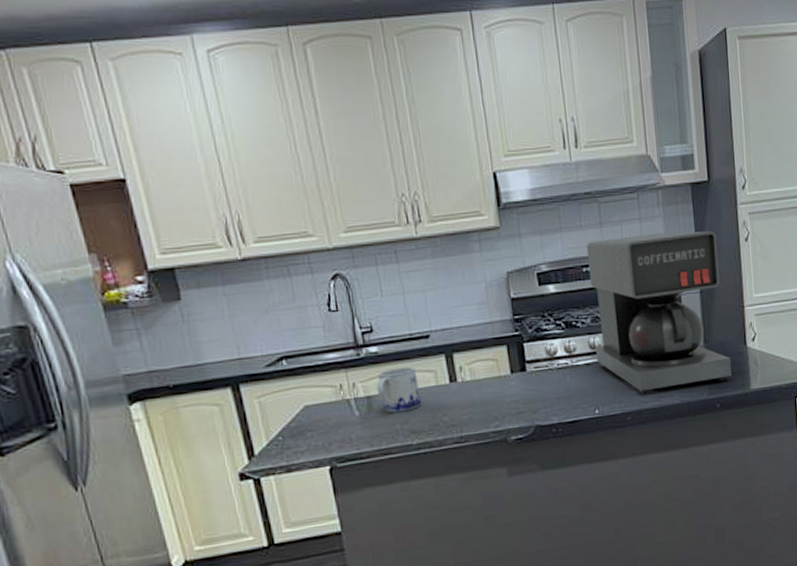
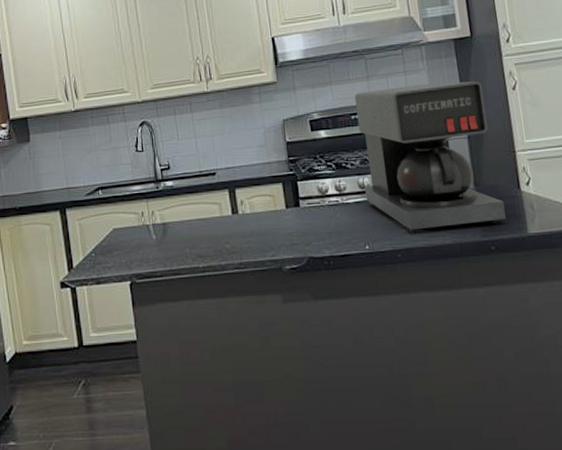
mug: present [376,366,422,413] -> none [171,199,208,239]

